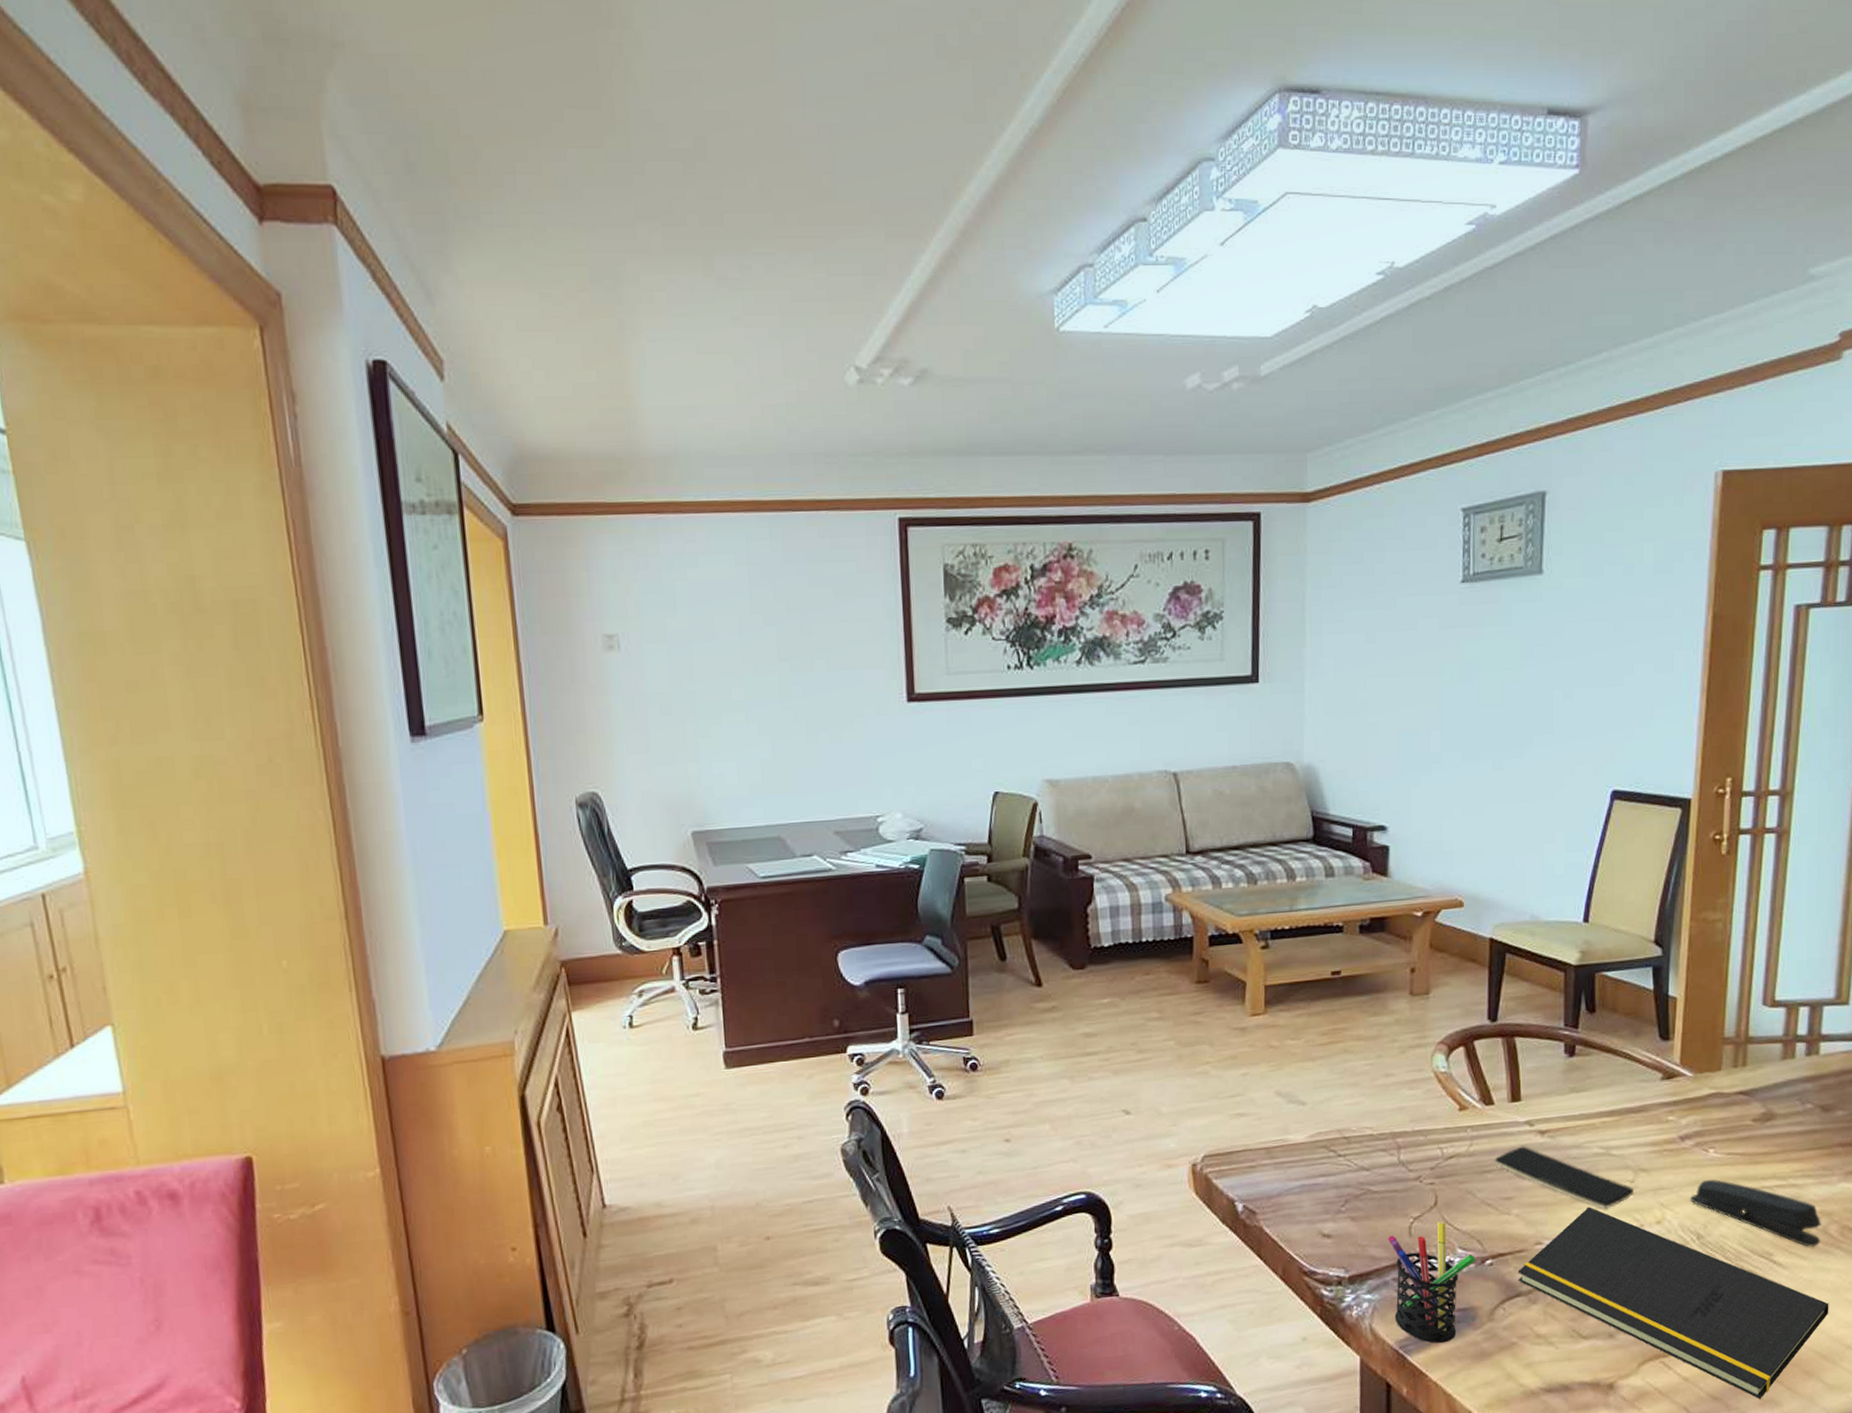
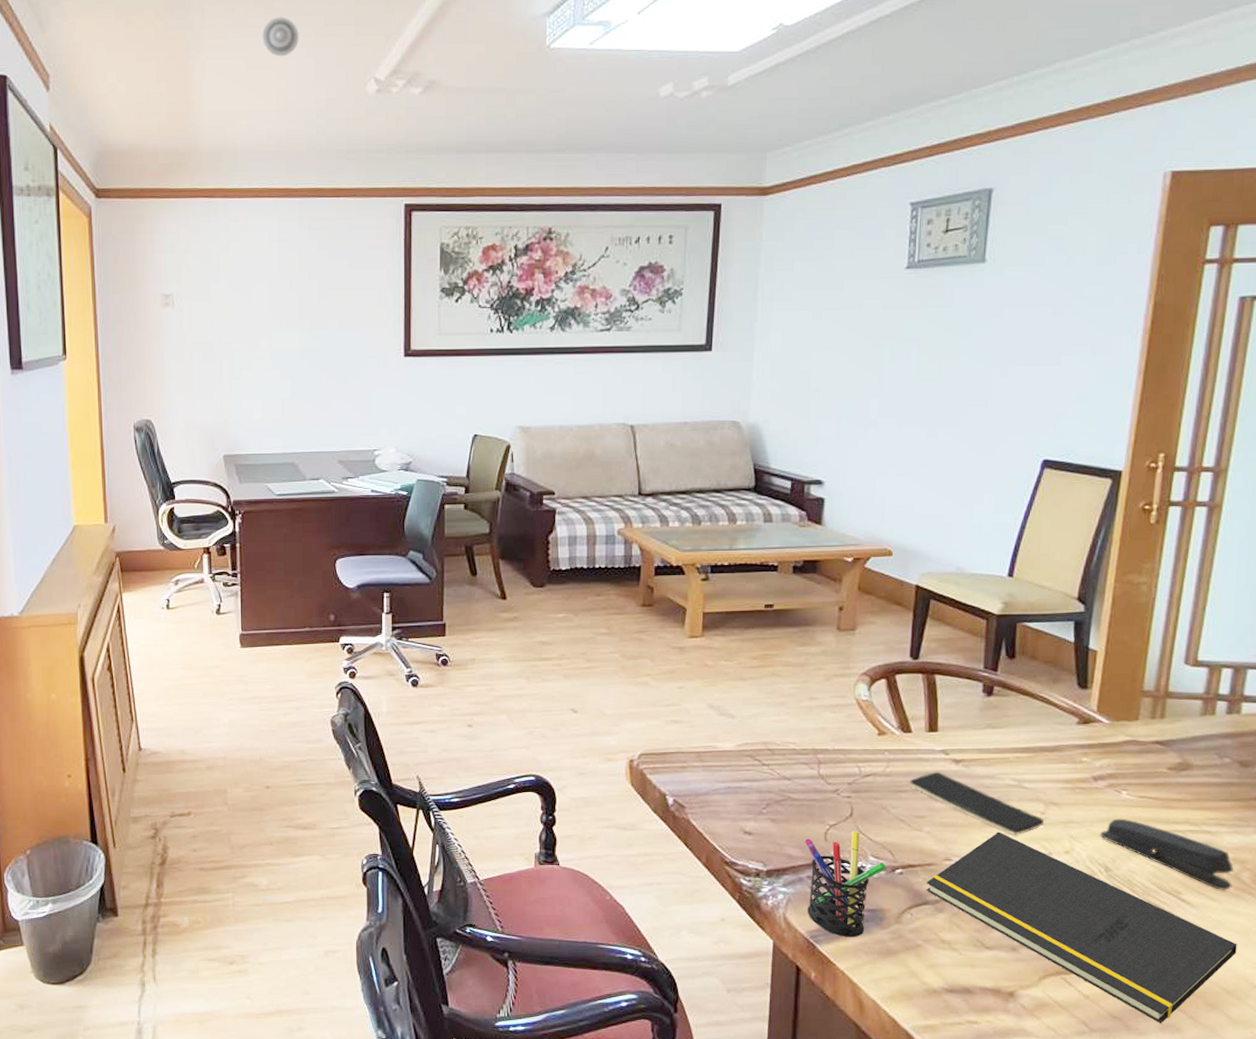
smoke detector: none [714,290,760,340] -> present [262,17,299,57]

